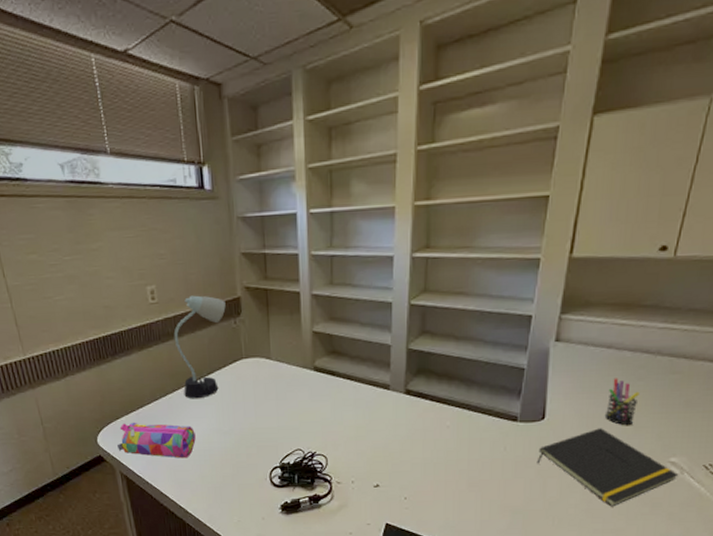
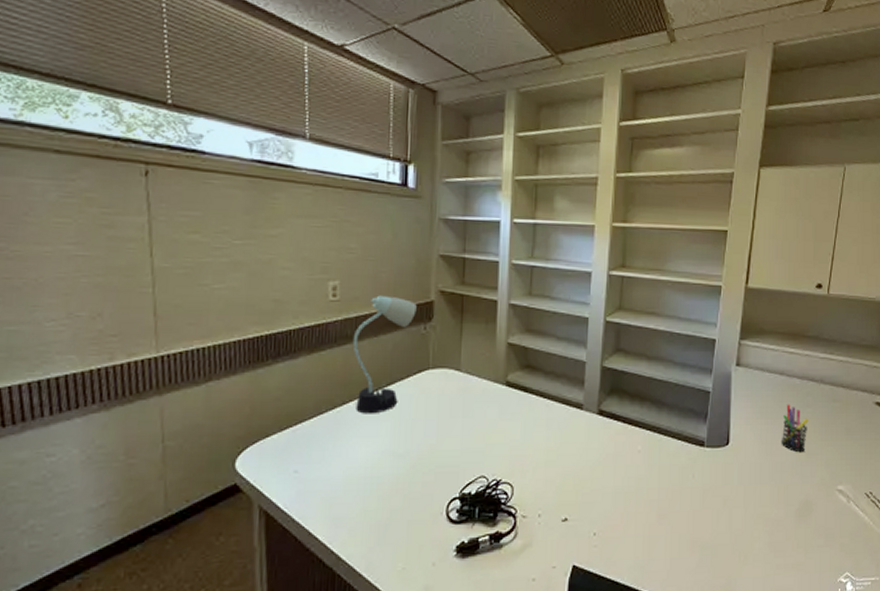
pencil case: present [117,422,196,459] -> none [261,440,363,488]
notepad: present [536,428,679,507] -> none [723,455,846,539]

